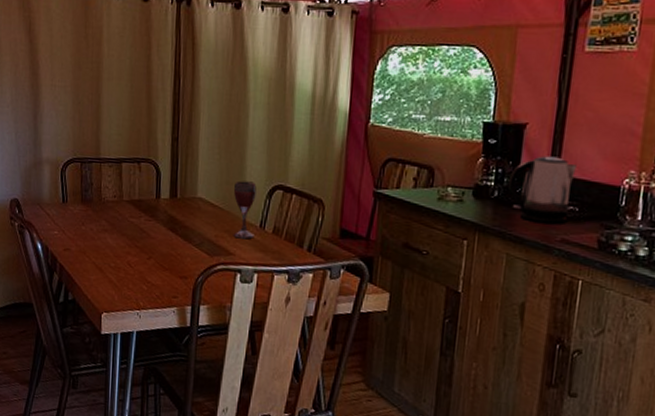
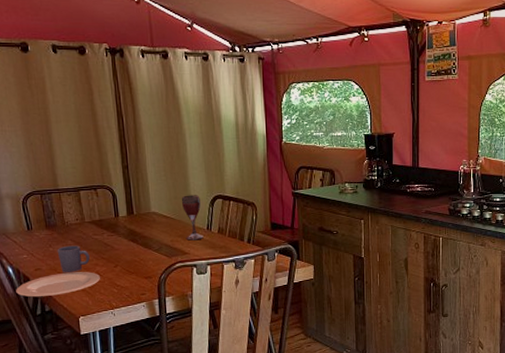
plate: none [42,257,130,284] -> present [16,272,100,298]
mug: none [89,226,123,260] -> present [57,245,90,273]
kettle: present [508,155,577,225] -> none [387,155,429,202]

